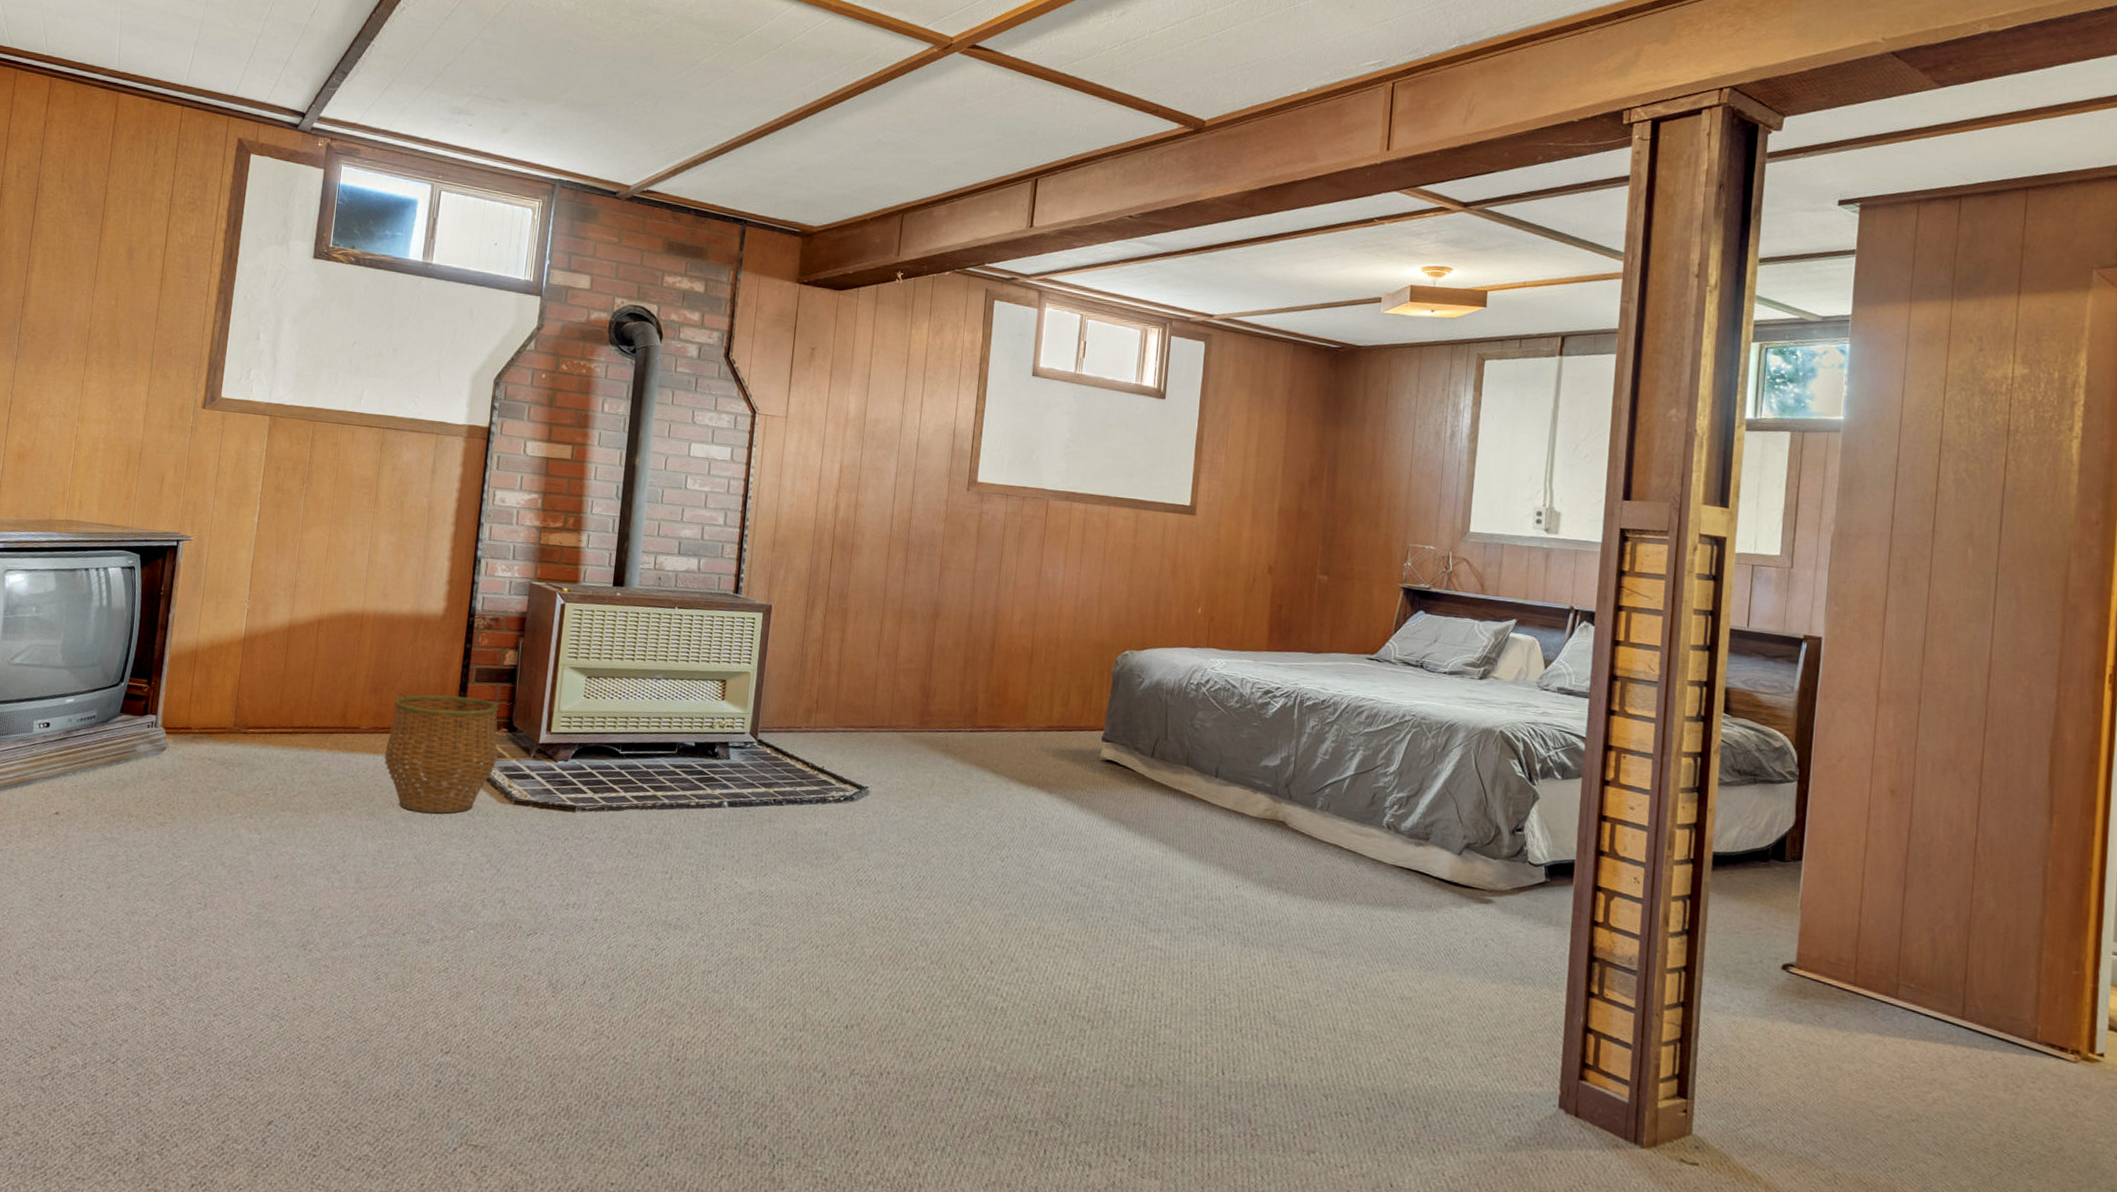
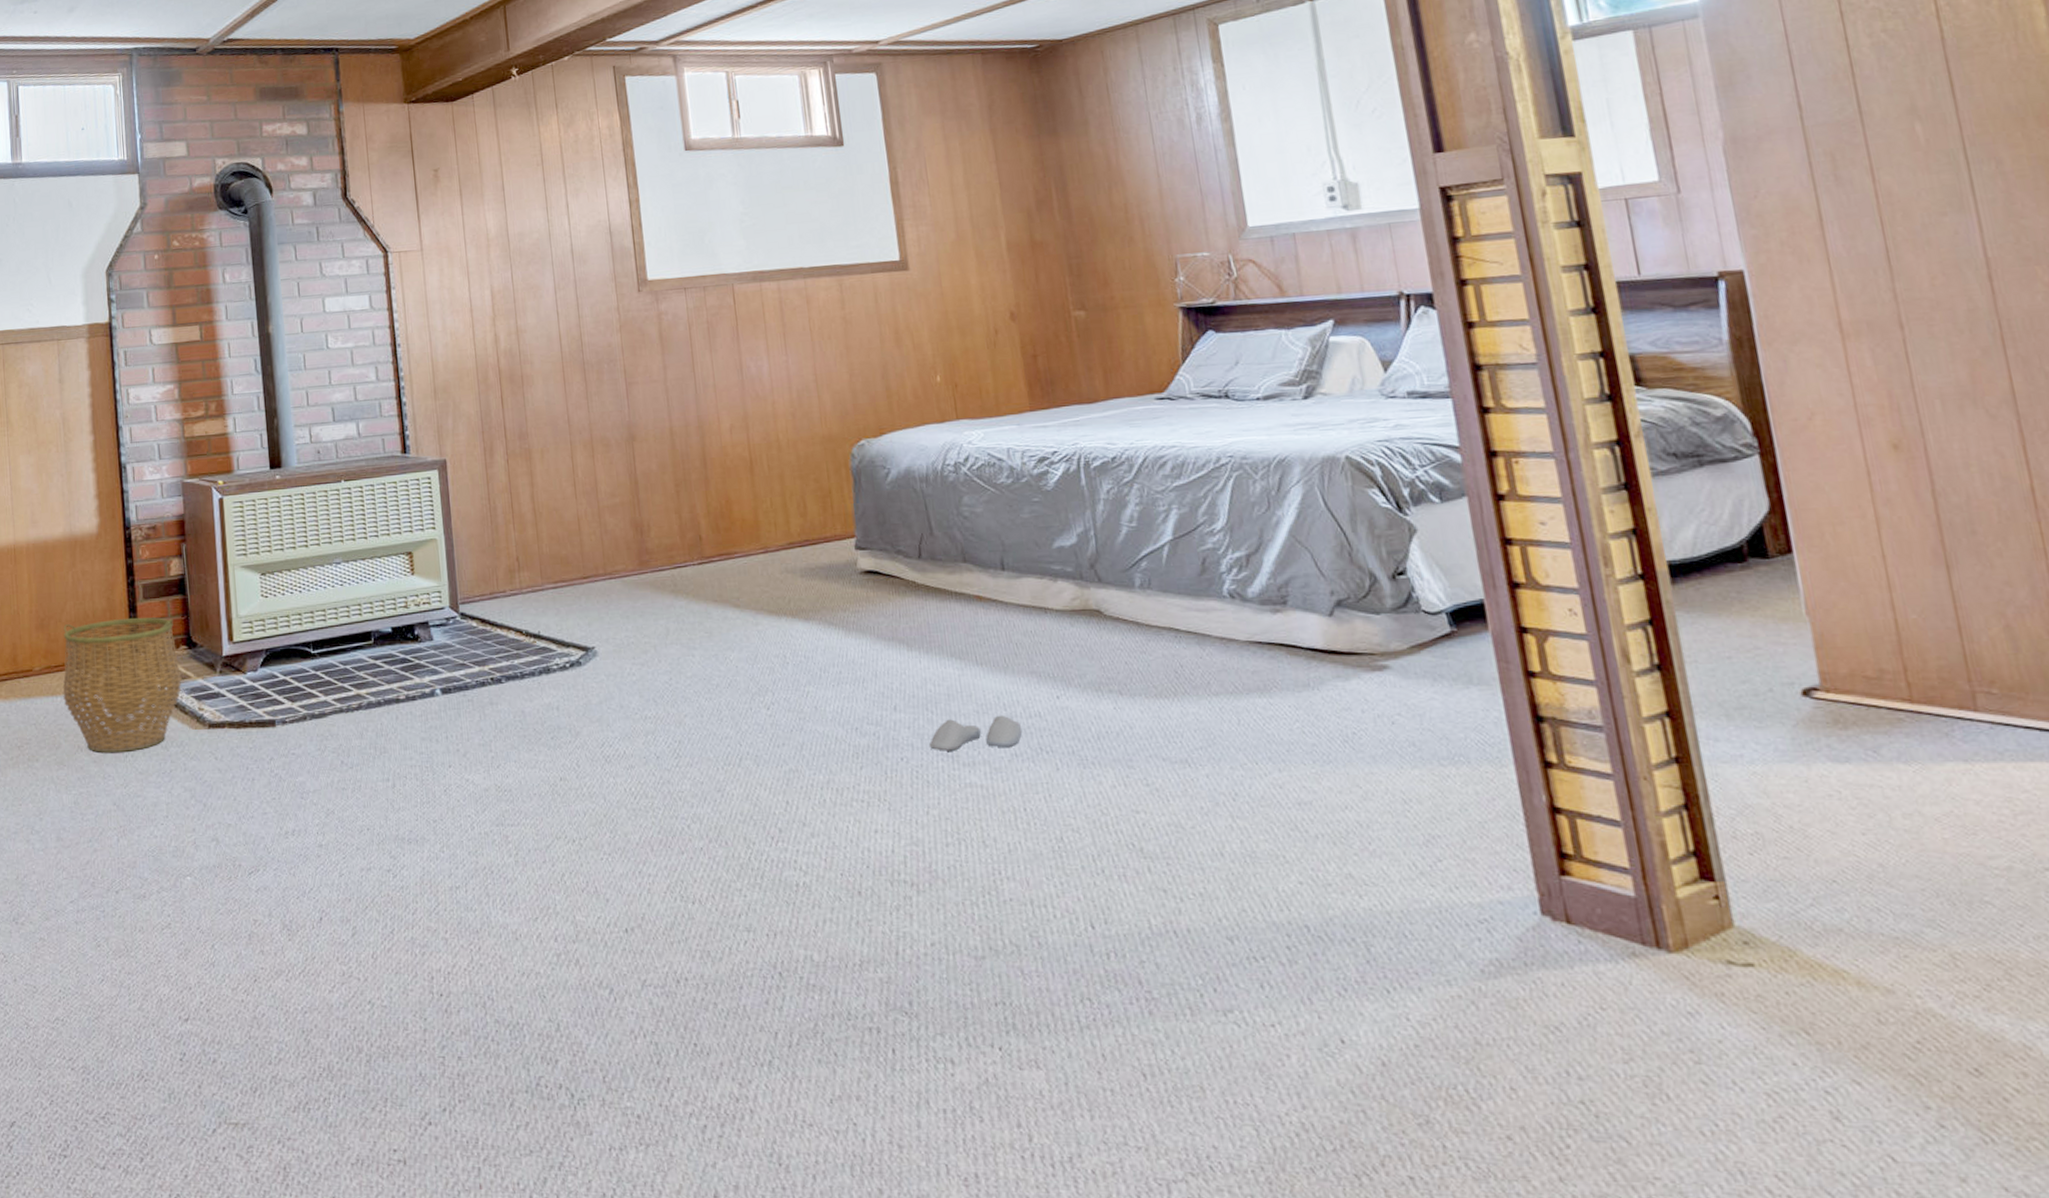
slippers: none [1127,891,1204,922] -> present [929,715,1023,751]

